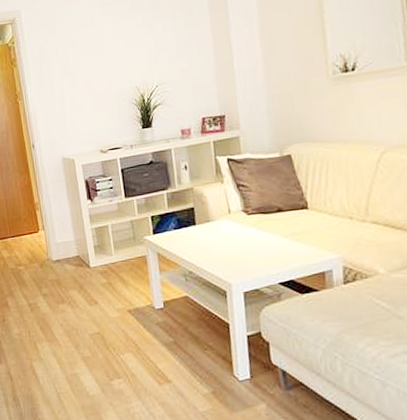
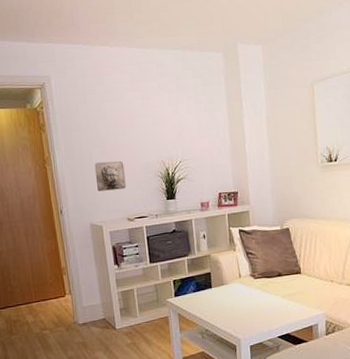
wall relief: none [65,90,98,124] -> present [94,161,126,192]

